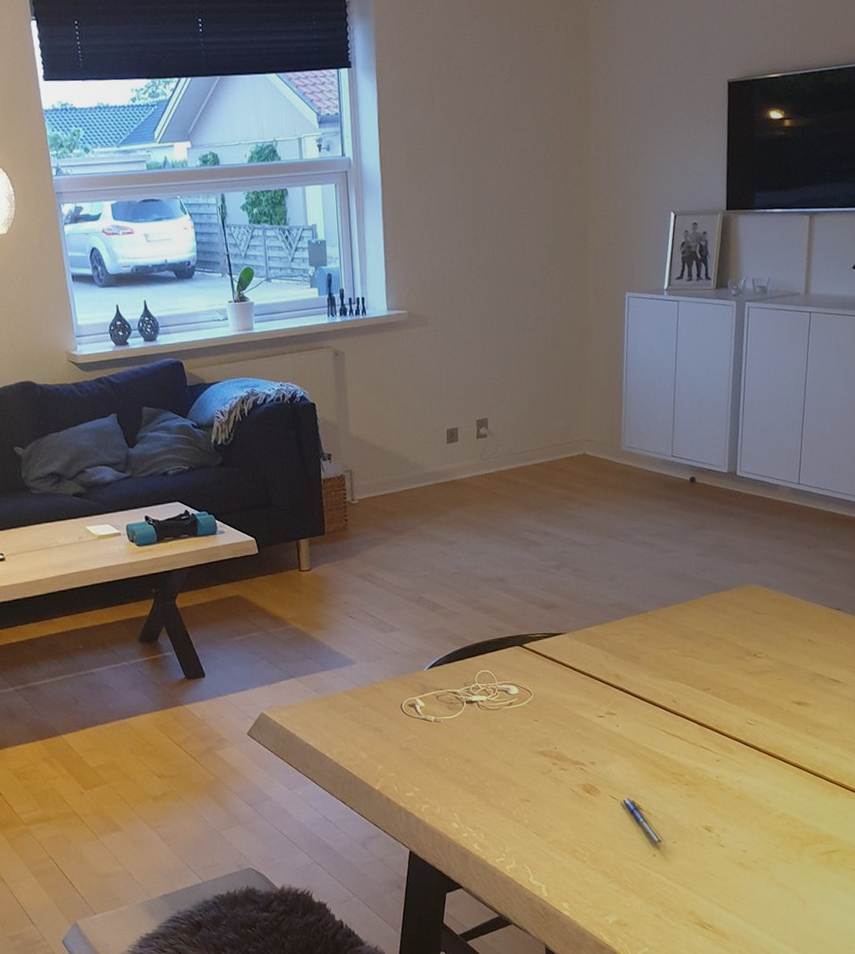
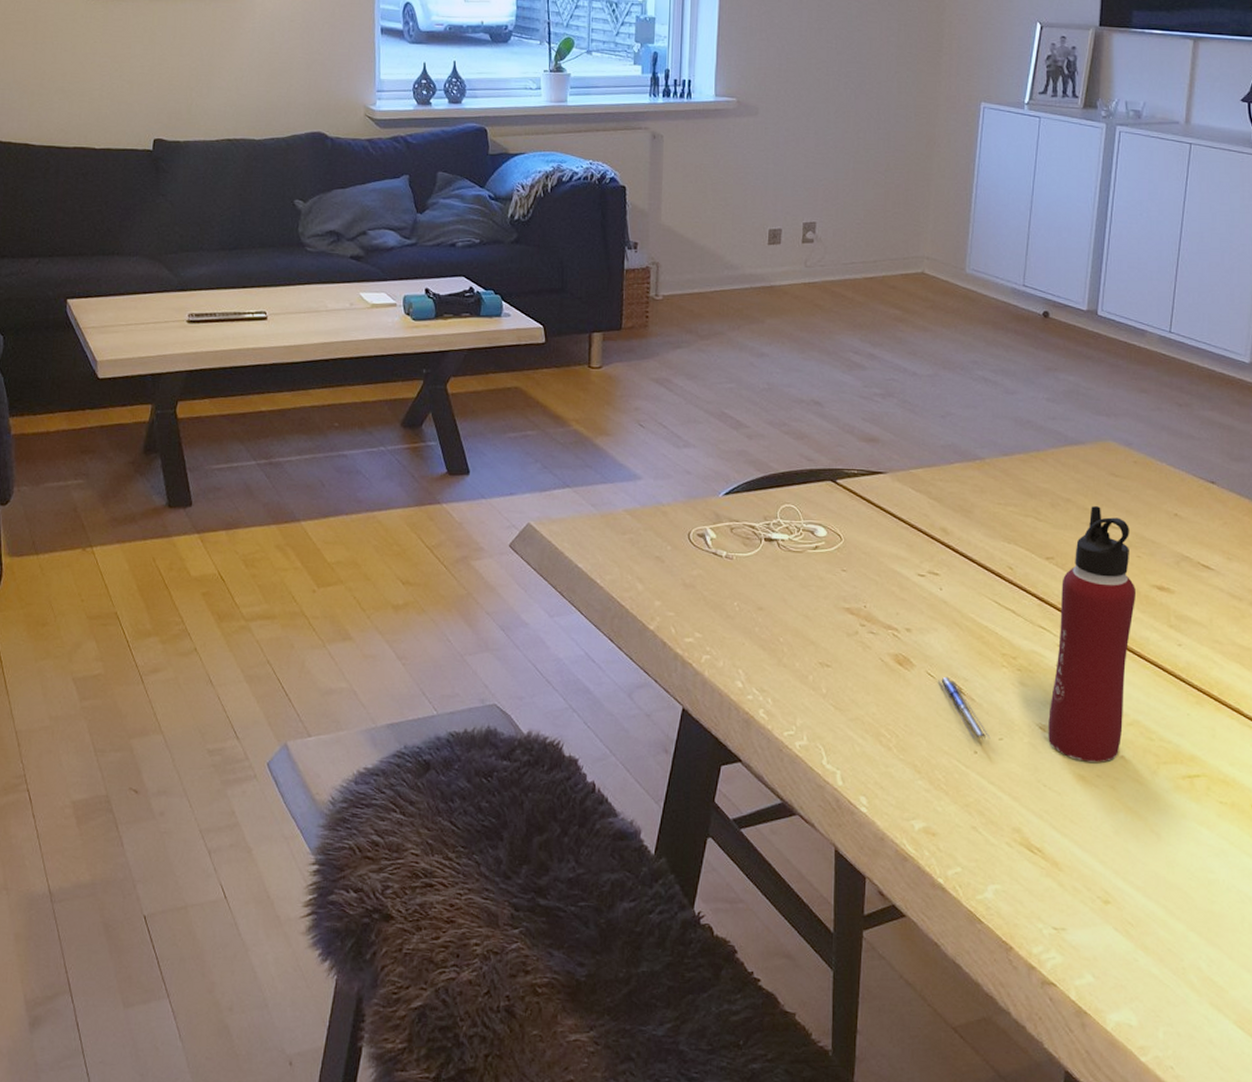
water bottle: none [712,641,779,852] -> present [1048,506,1135,763]

